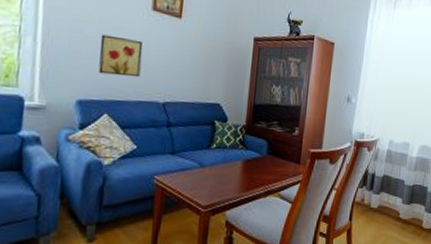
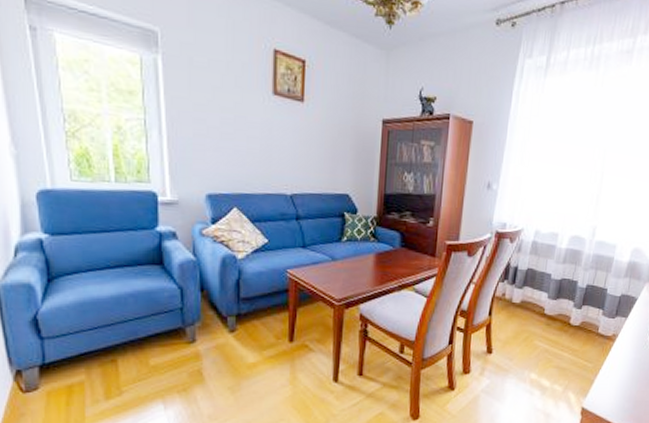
wall art: present [98,34,143,78] -> none [223,124,266,169]

